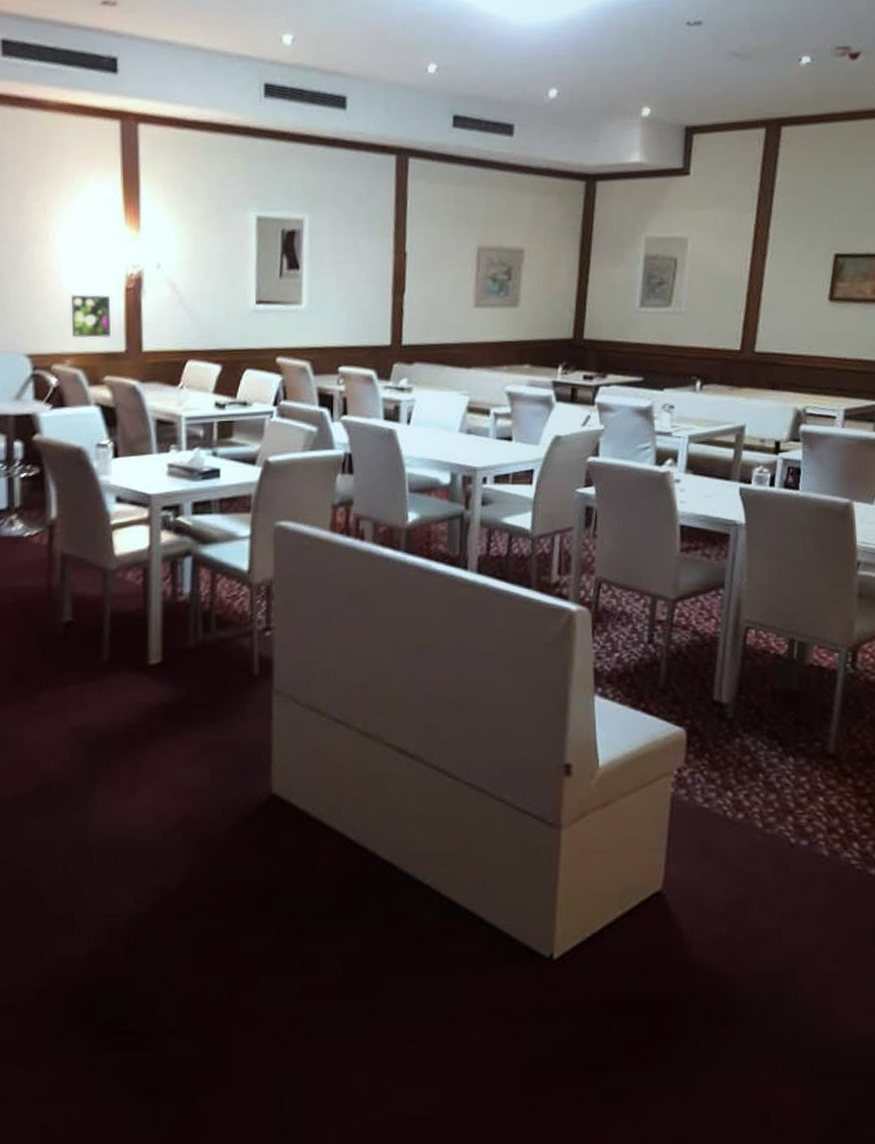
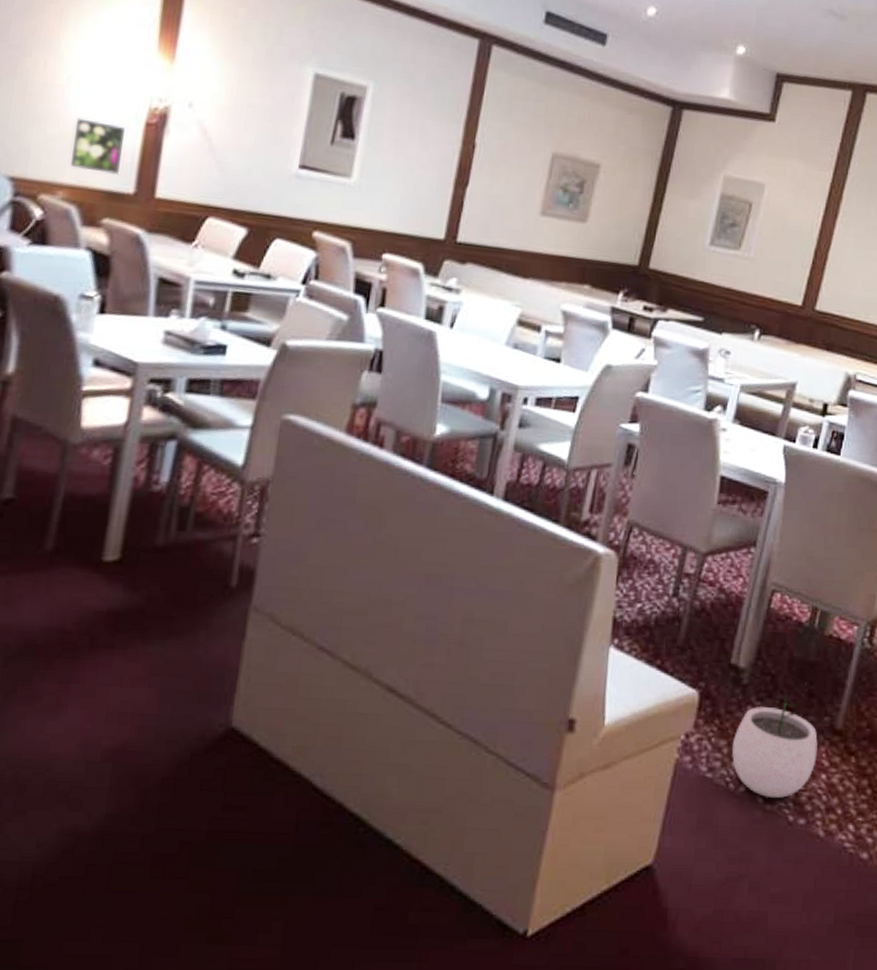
plant pot: none [725,723,812,822] -> present [732,692,818,798]

